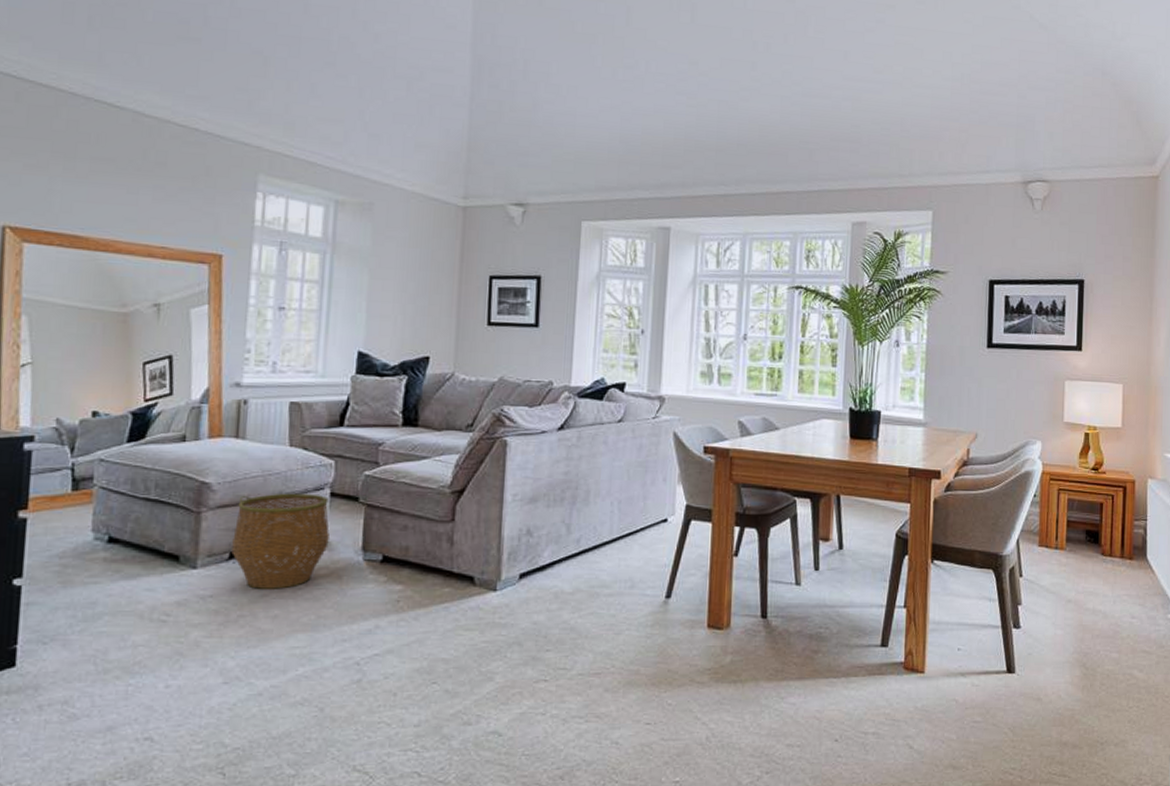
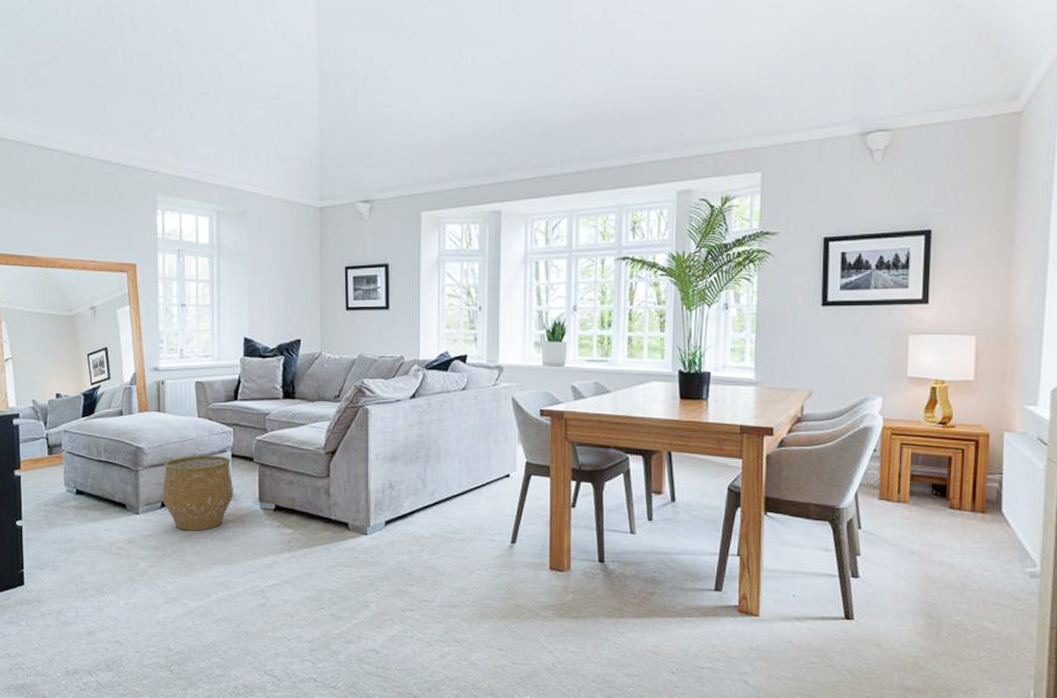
planter: none [707,346,737,400] -> present [541,318,568,367]

